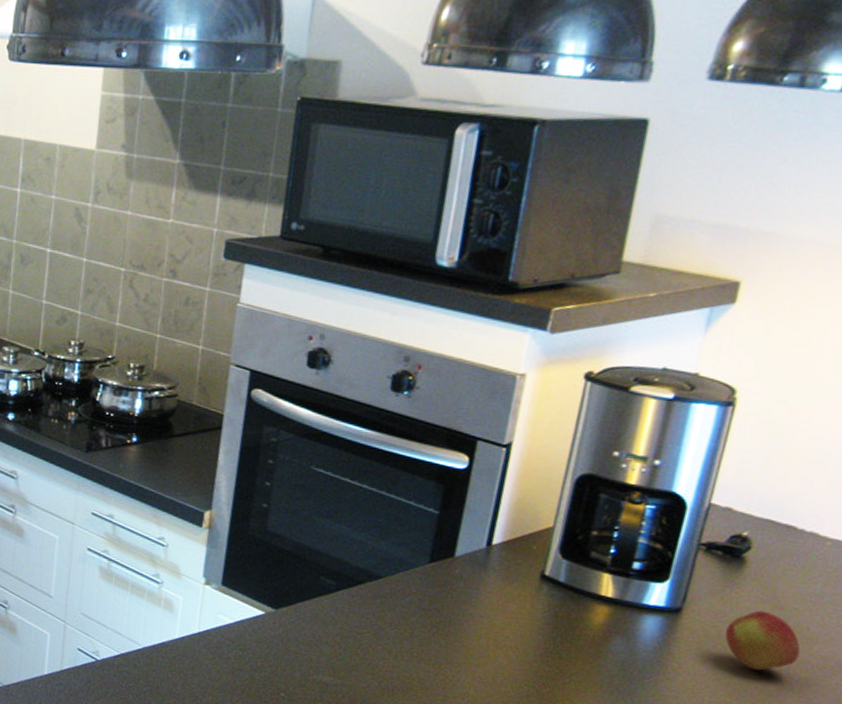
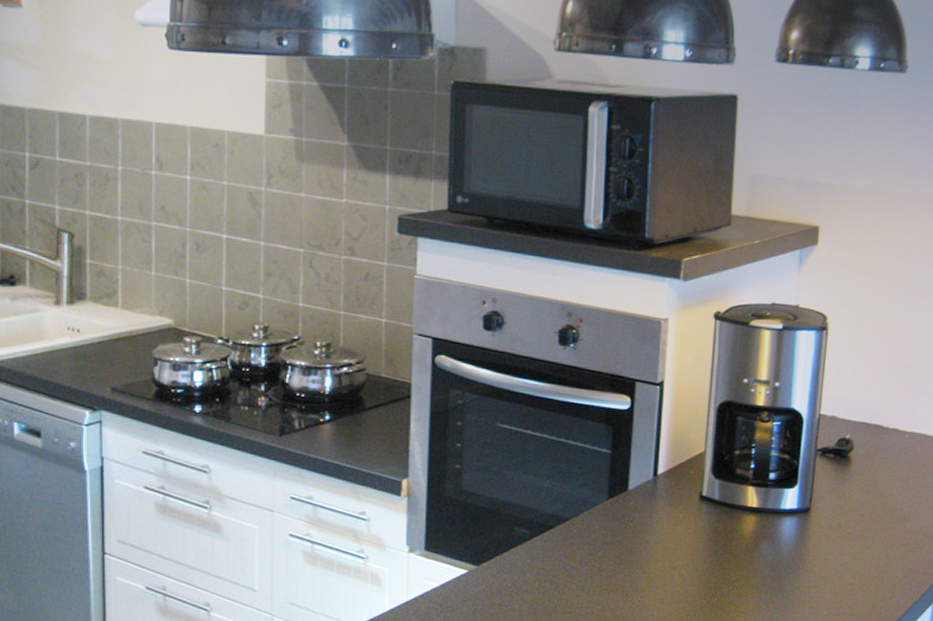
apple: present [725,610,801,671] -> none [844,500,898,552]

